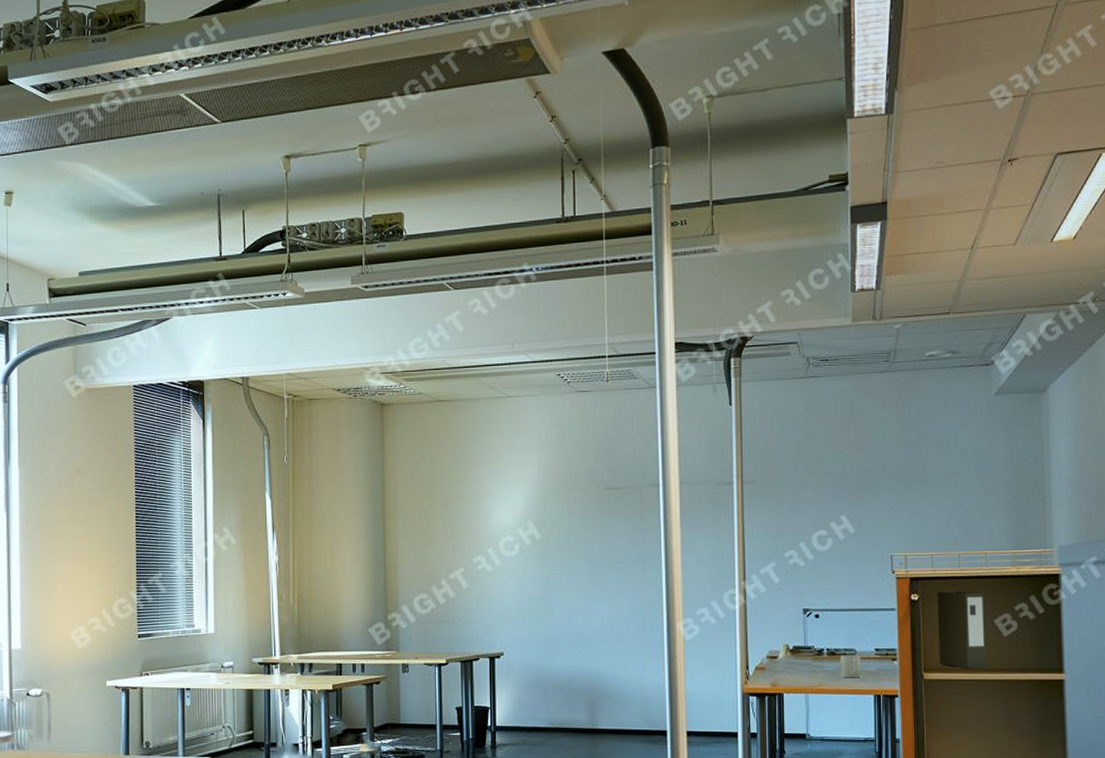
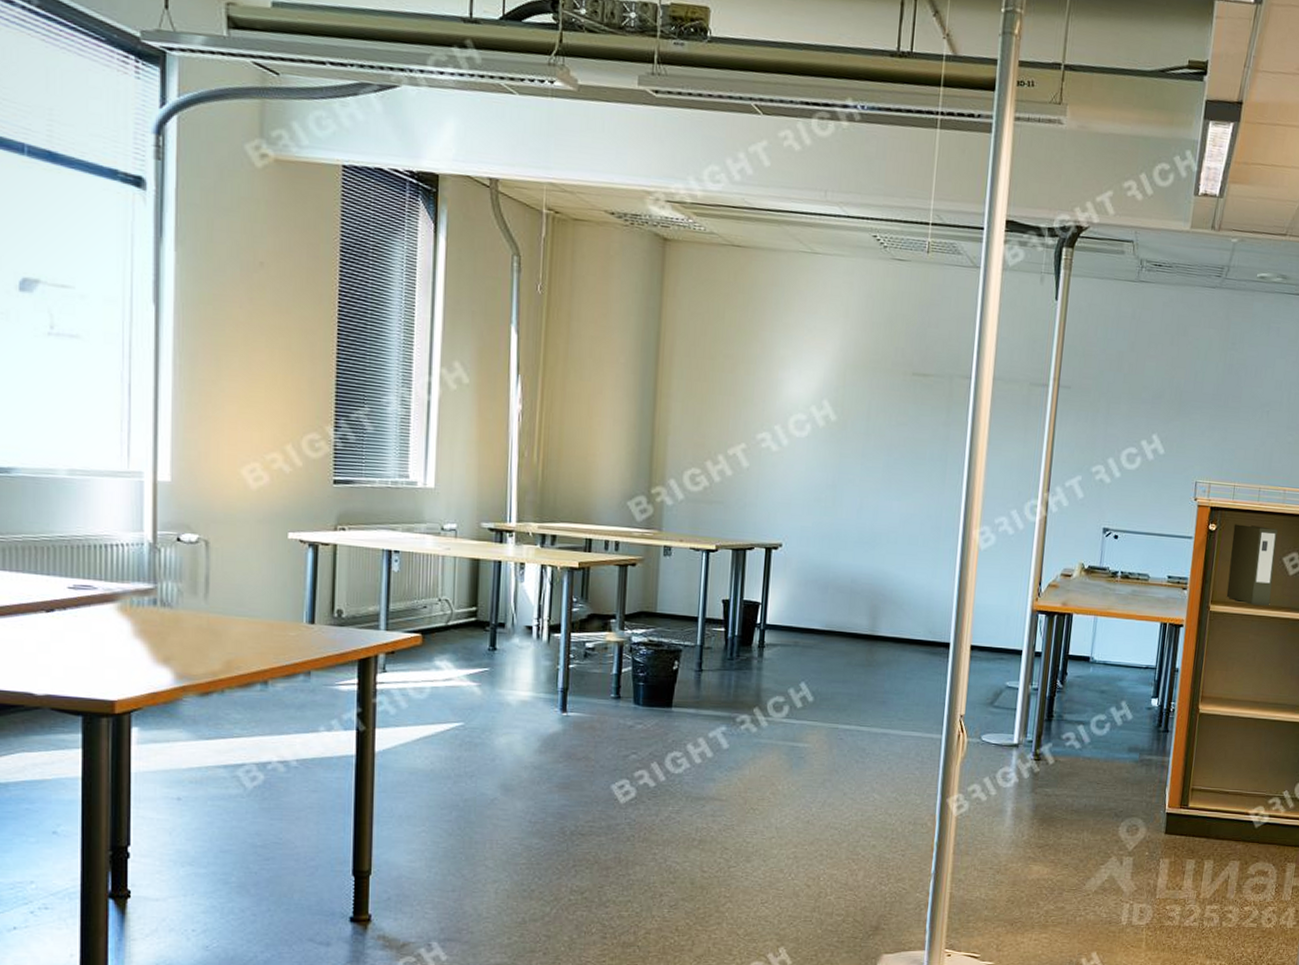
mug: present [840,655,862,678] -> none [1131,579,1153,605]

